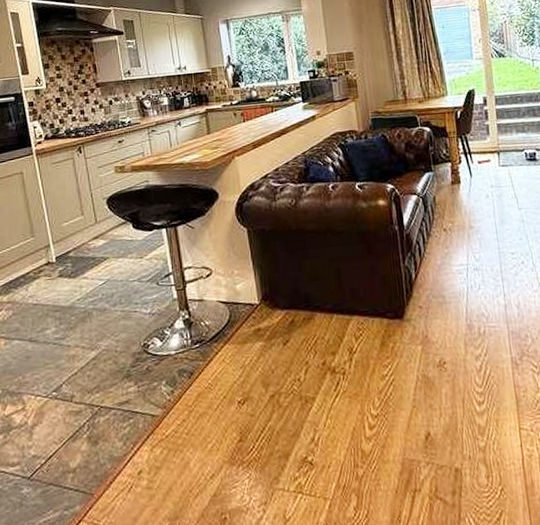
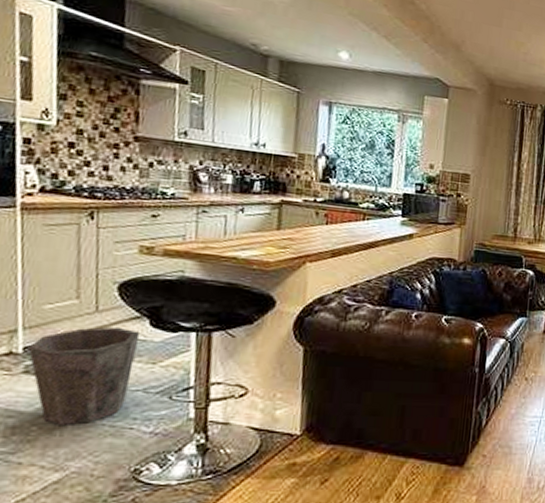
waste bin: none [59,232,128,314] -> present [28,326,141,425]

